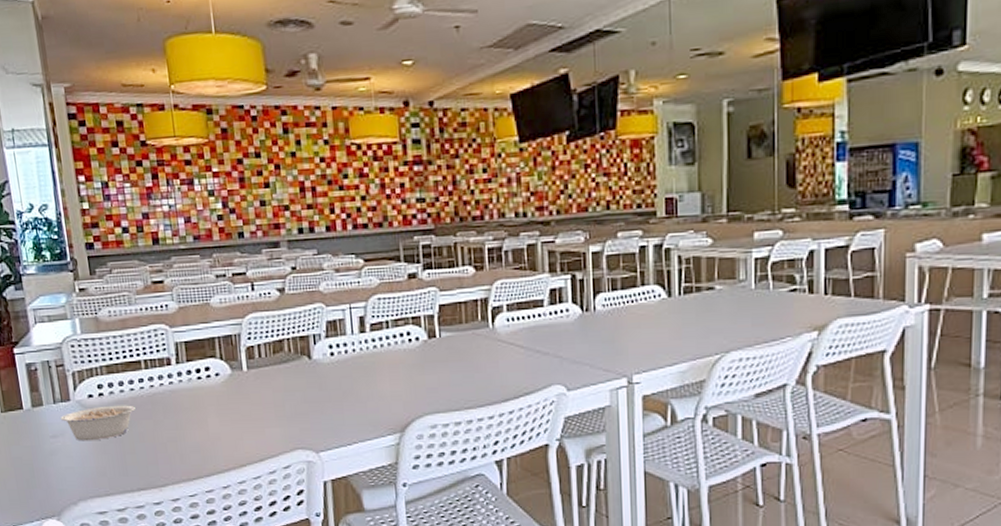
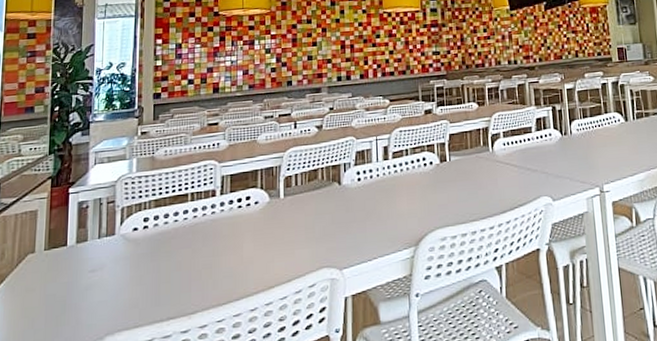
legume: present [61,405,135,441] -> none [103,235,176,274]

